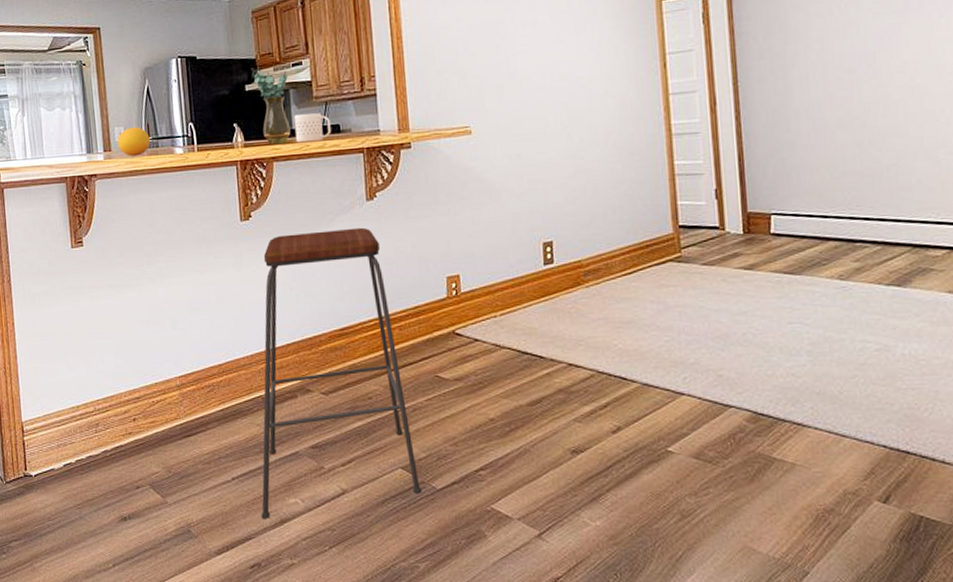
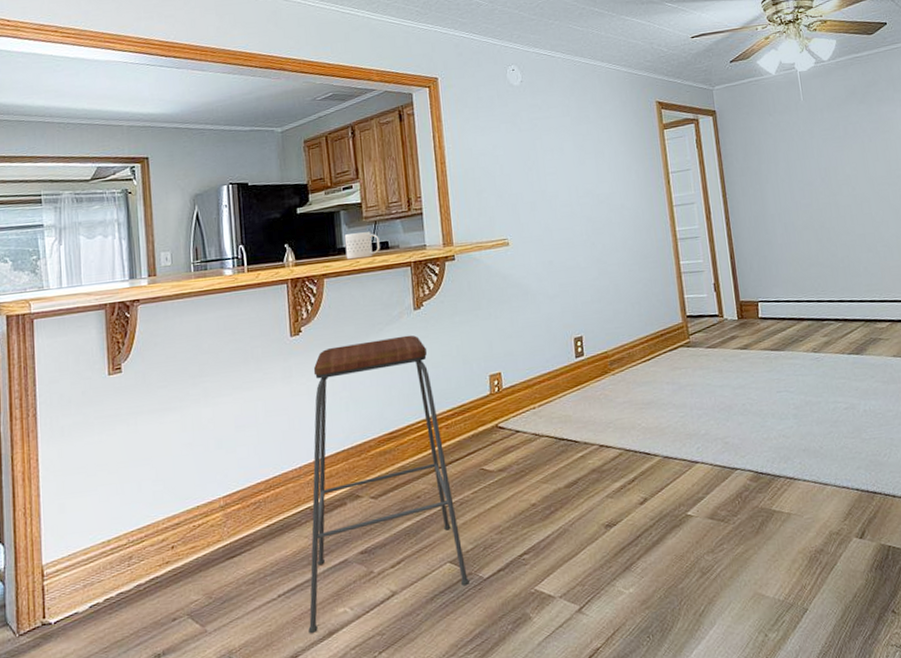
fruit: present [117,126,150,157] -> none [163,251,198,280]
vase: present [251,67,291,145] -> none [303,192,341,263]

